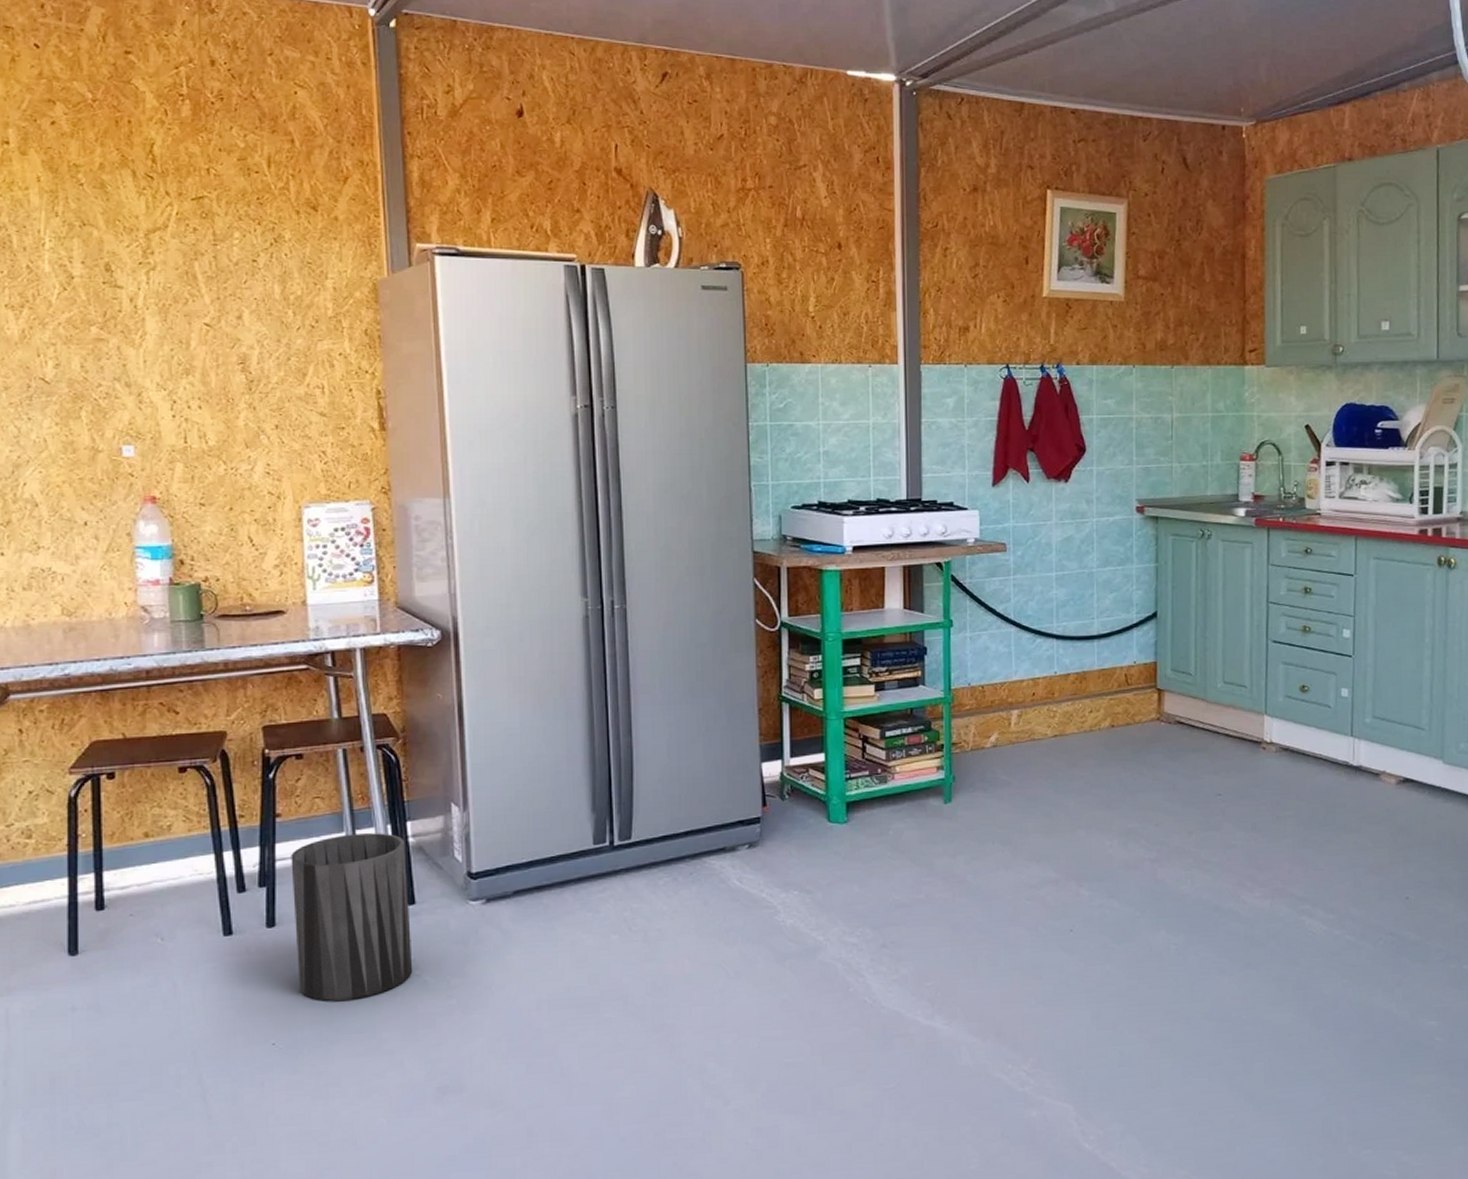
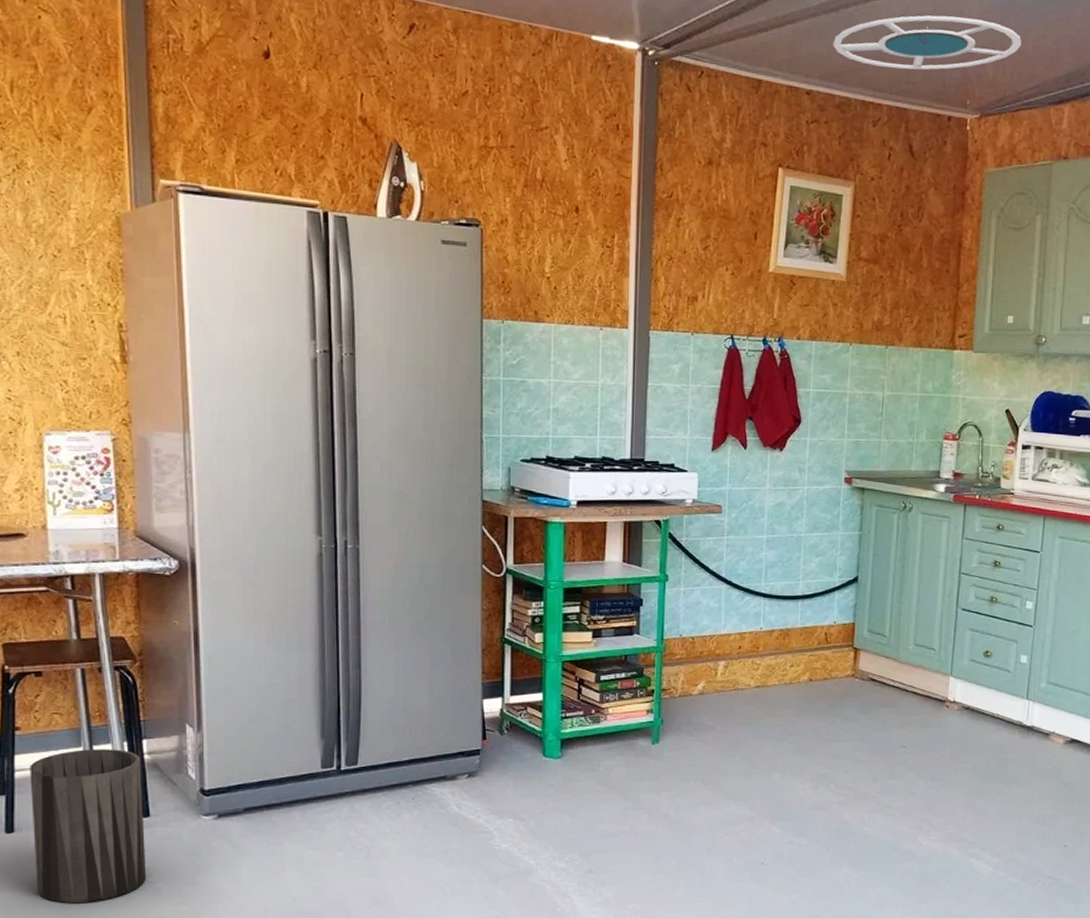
ceiling lamp: none [1096,24,1294,81] -> present [833,15,1021,70]

